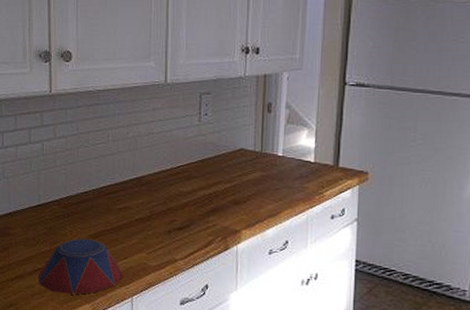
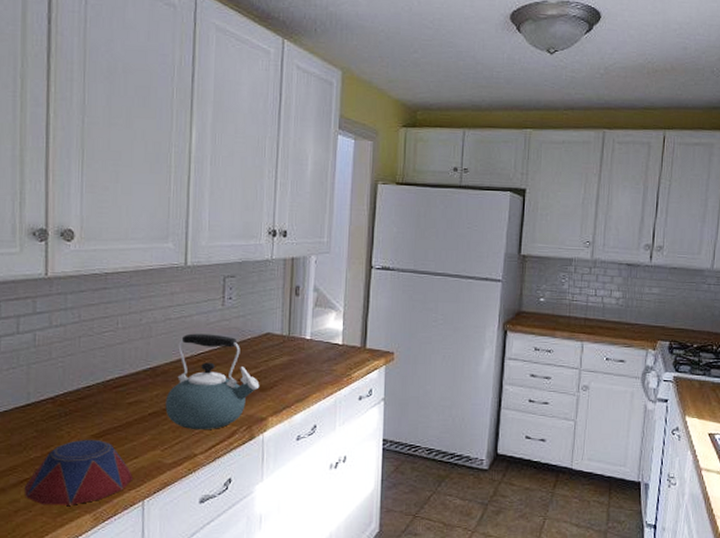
kettle: none [149,147,234,238] -> present [165,333,260,430]

